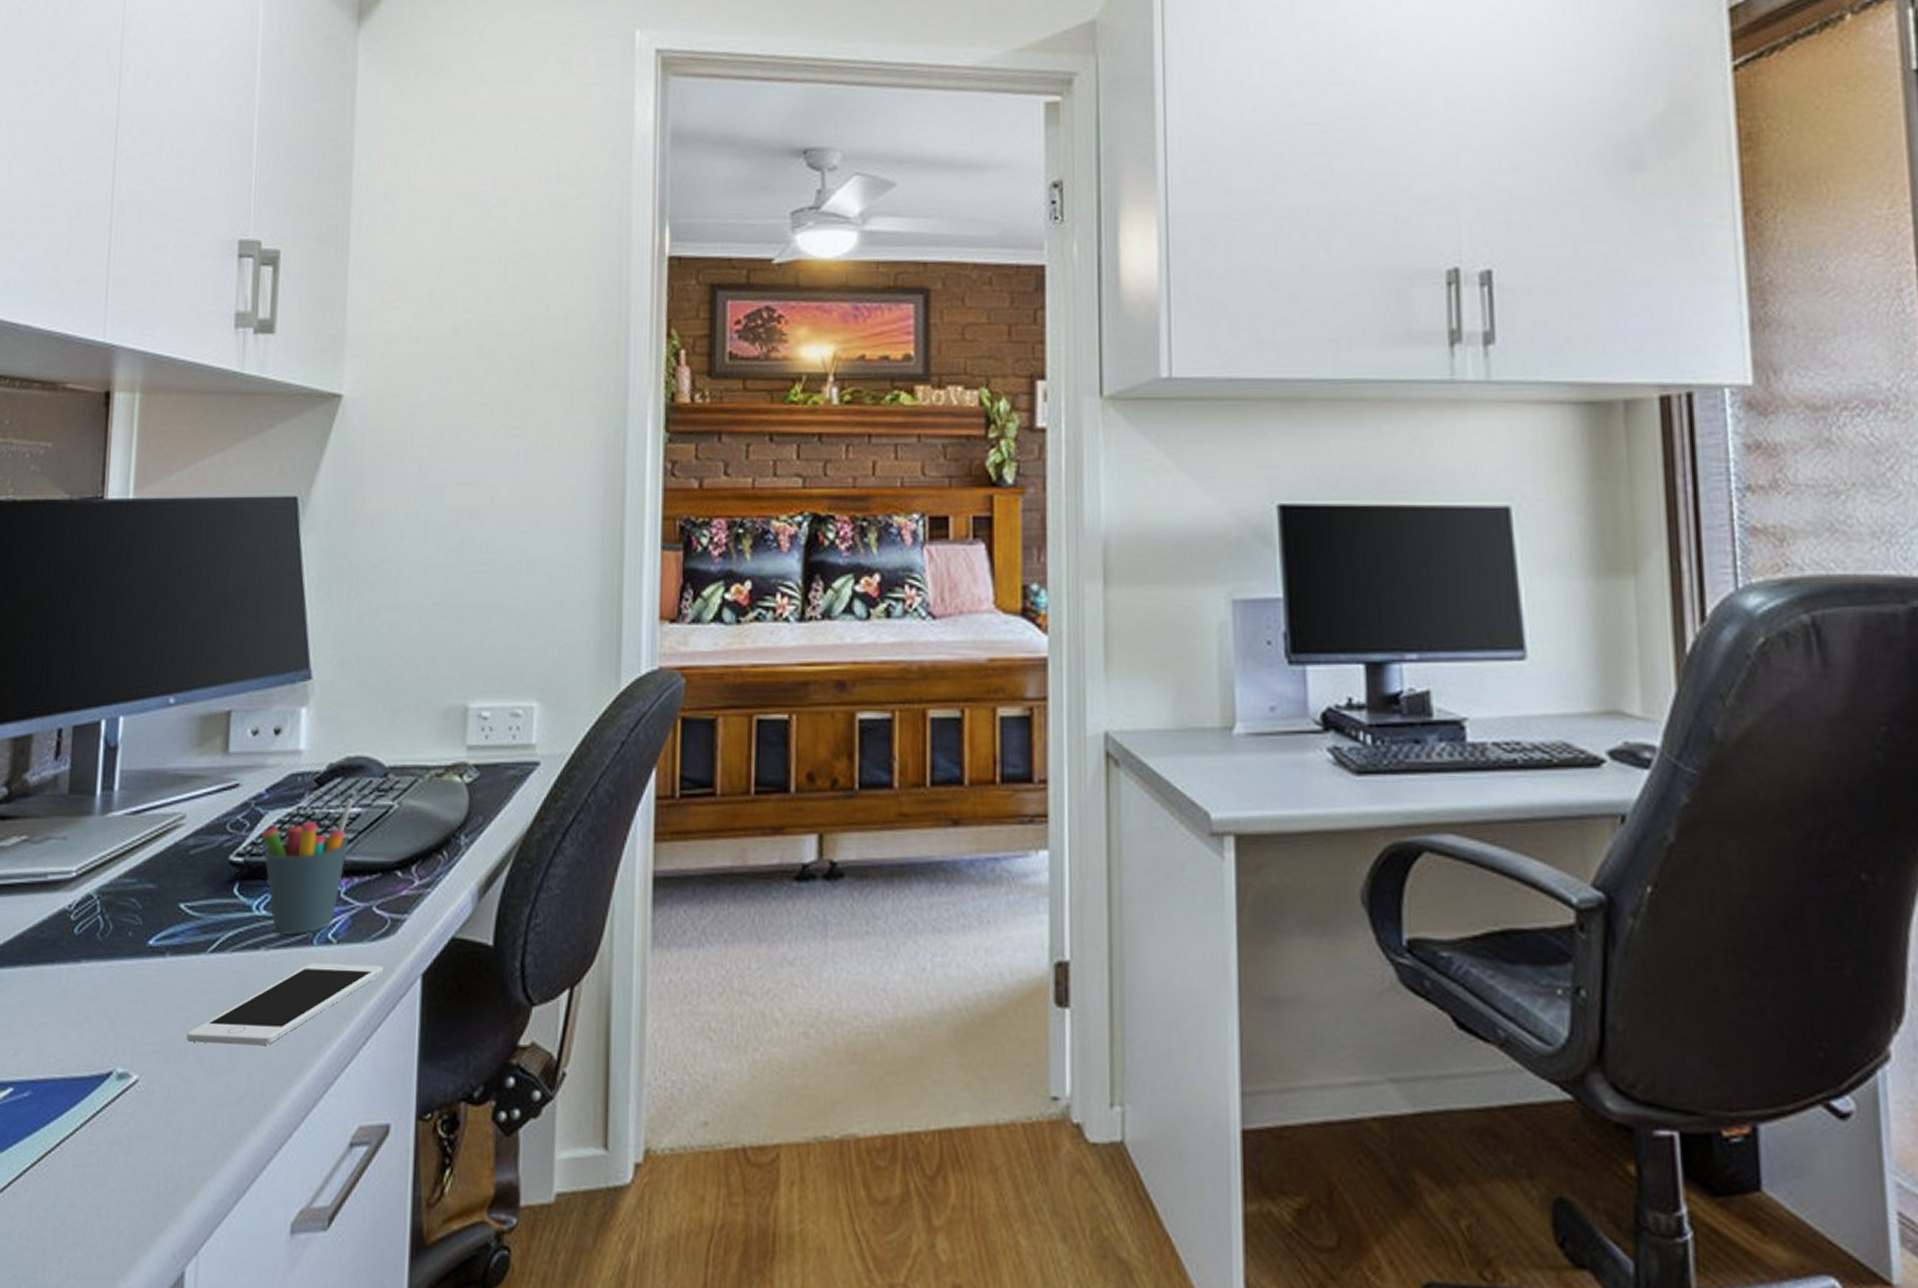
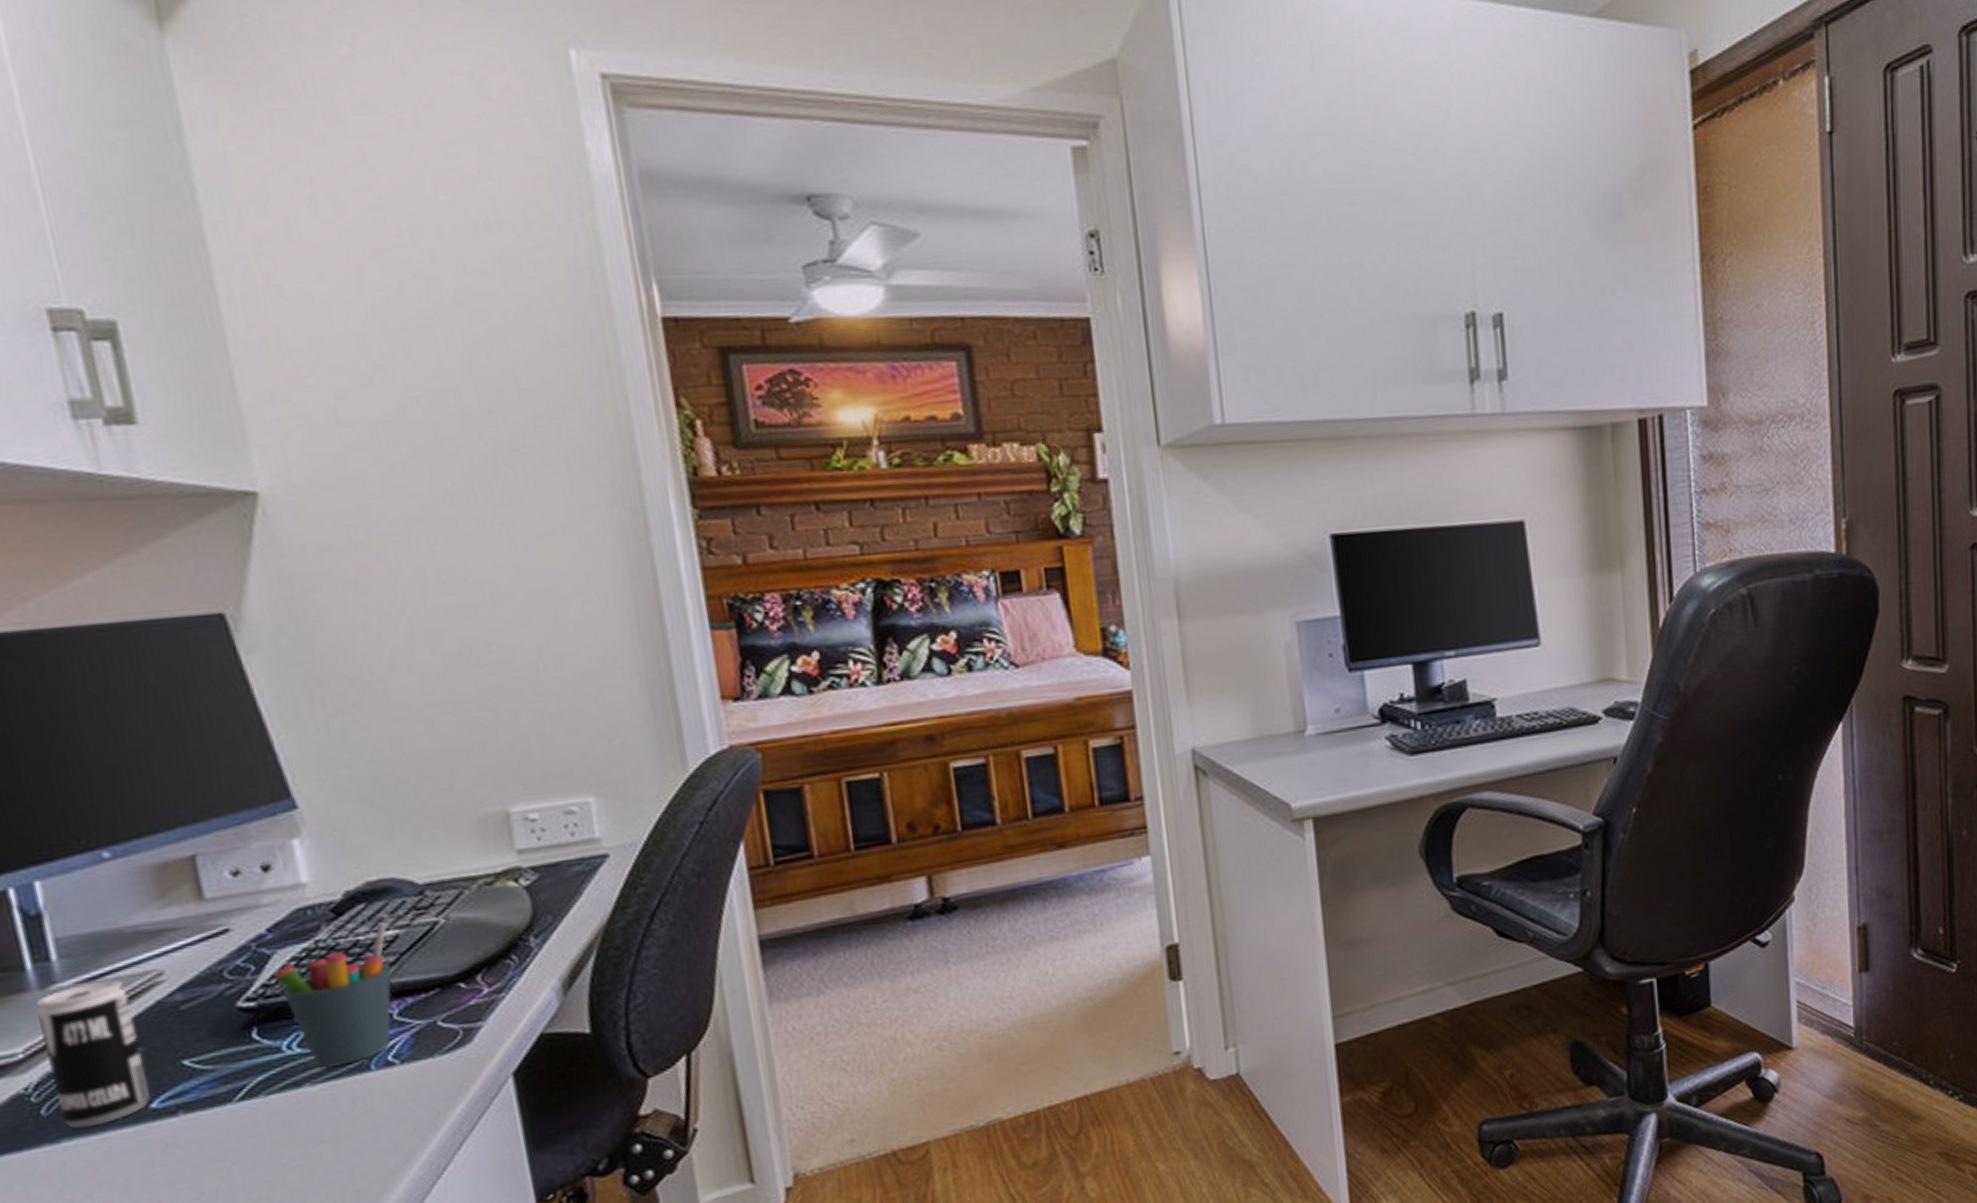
beverage can: none [87,815,157,953] -> present [36,979,151,1129]
cell phone: present [187,963,384,1046] -> none [231,1075,466,1190]

